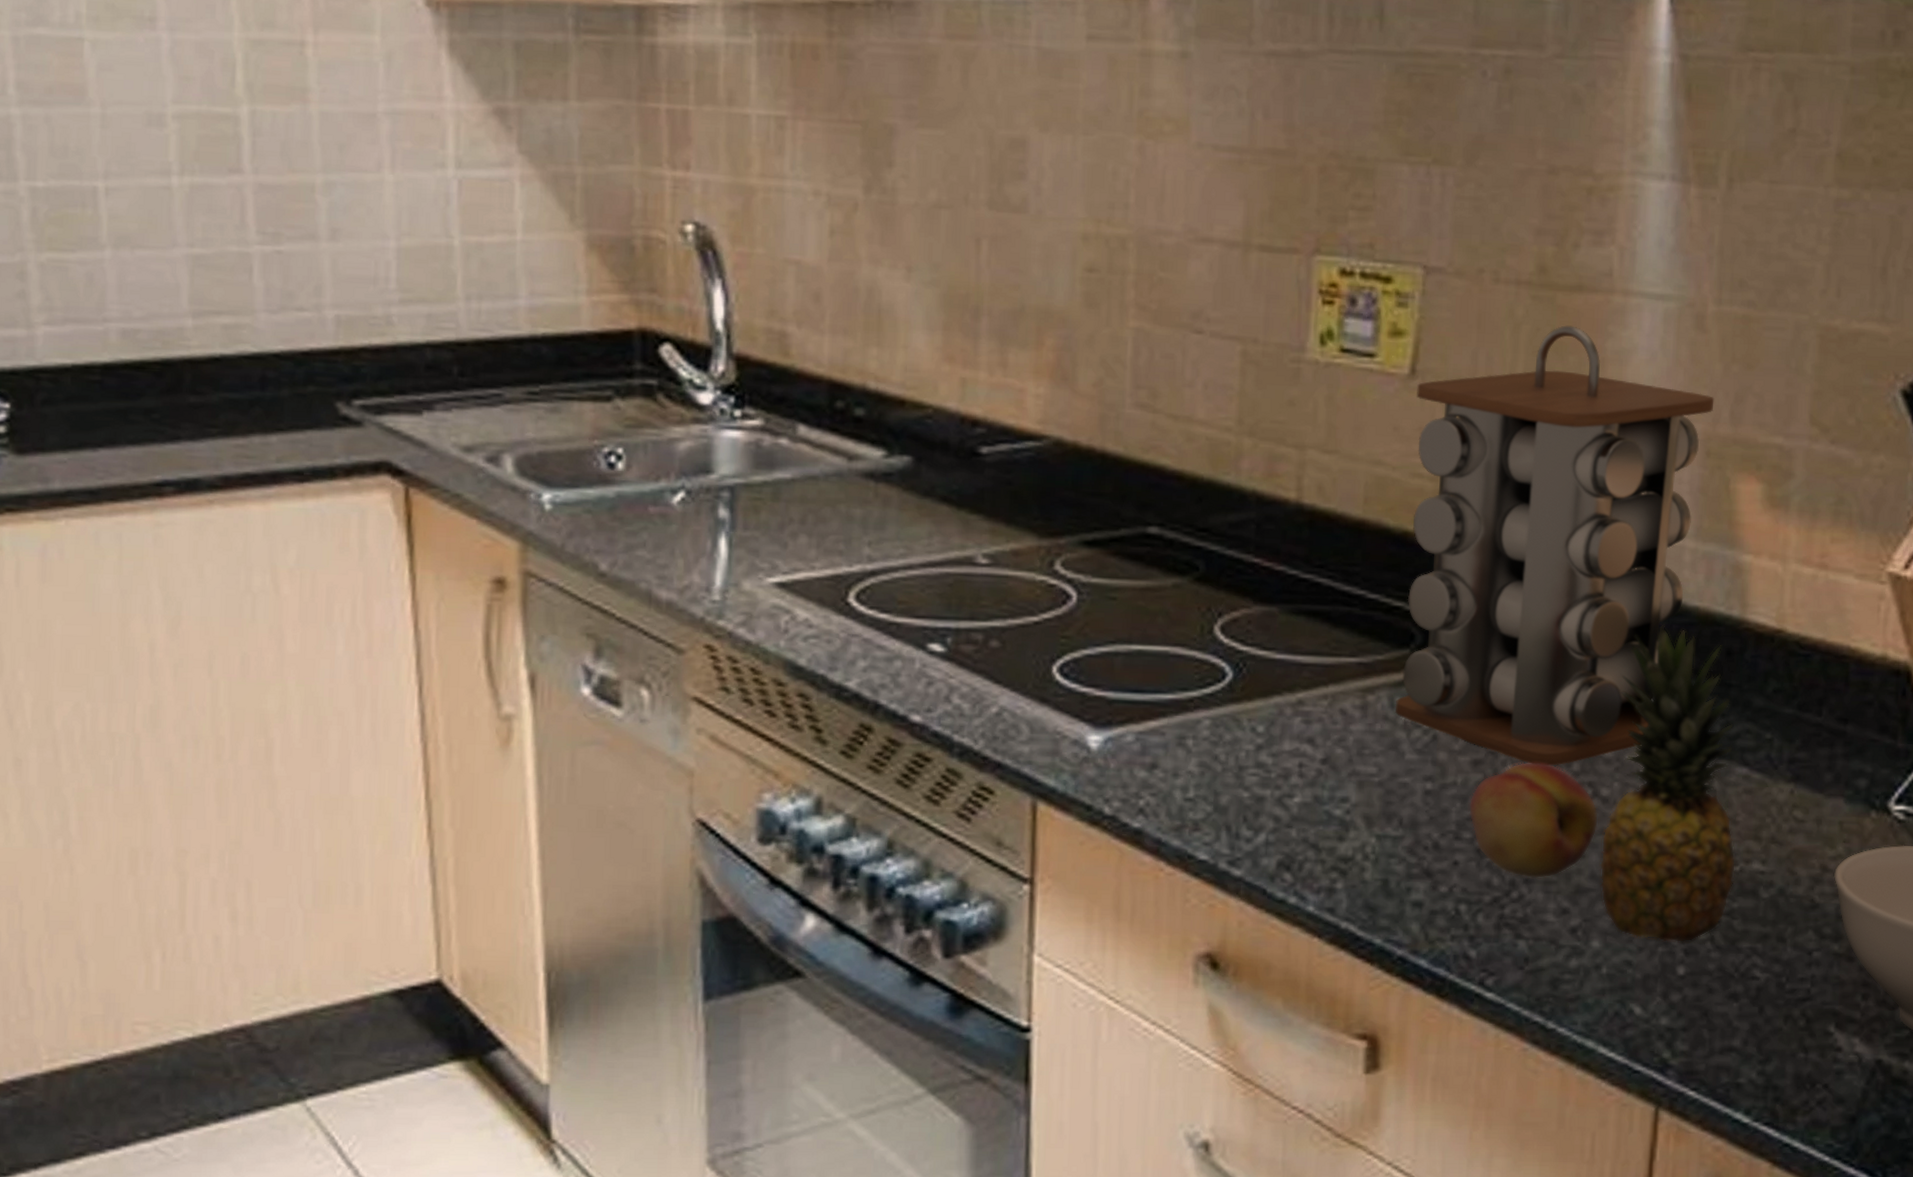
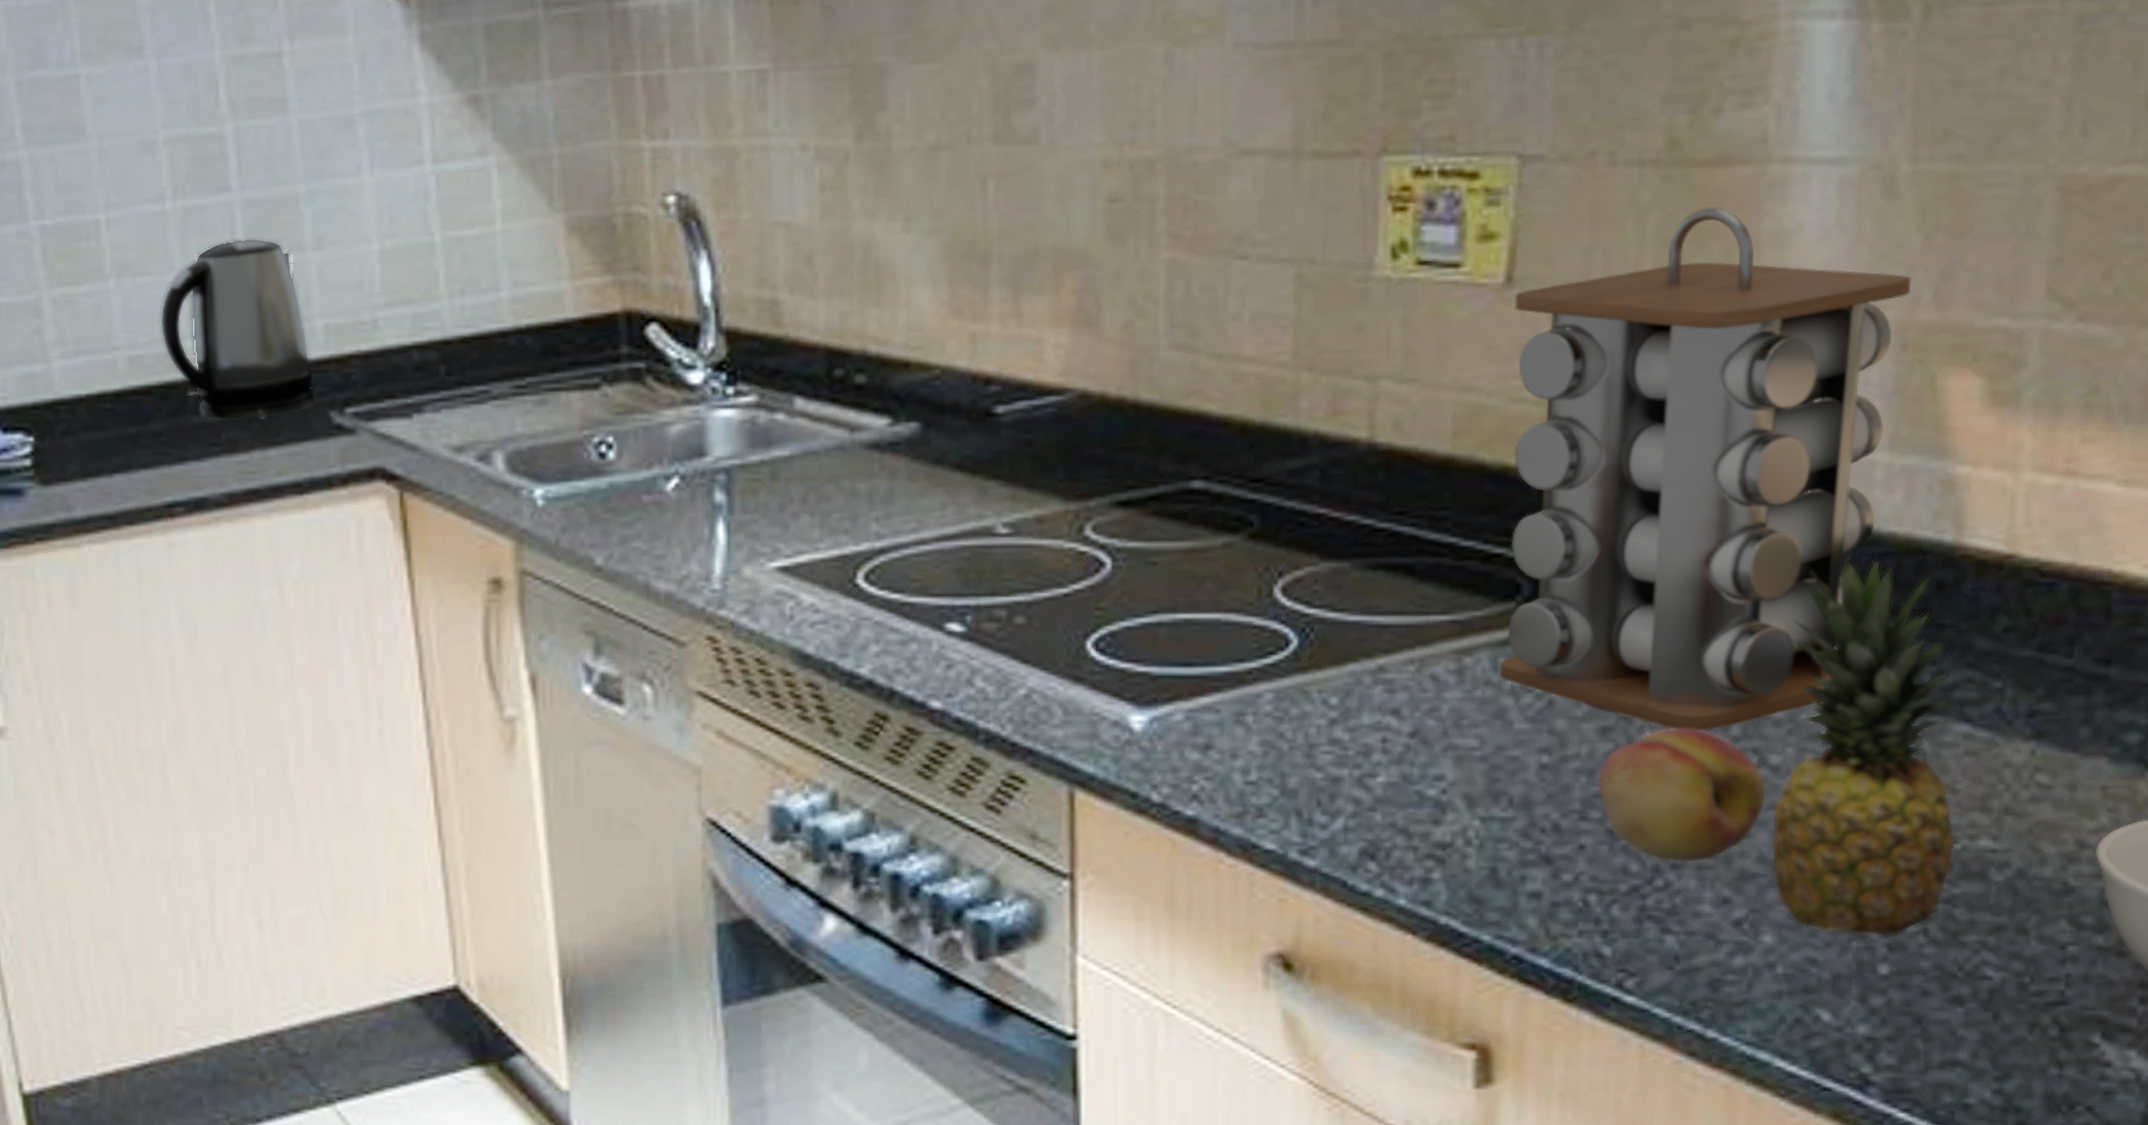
kettle: none [159,221,322,404] -> present [160,238,315,421]

